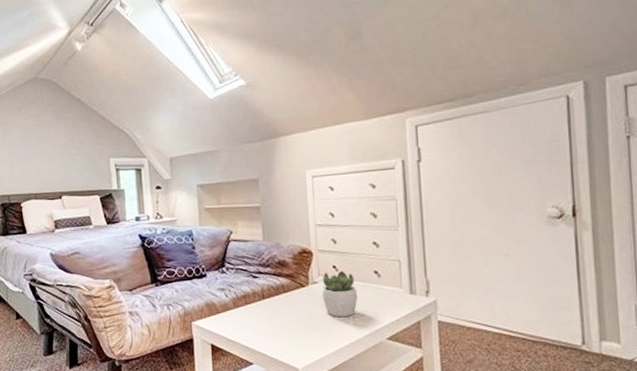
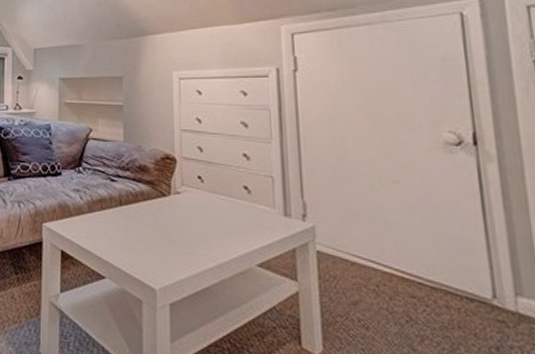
succulent plant: present [322,271,358,317] -> none [185,182,225,235]

